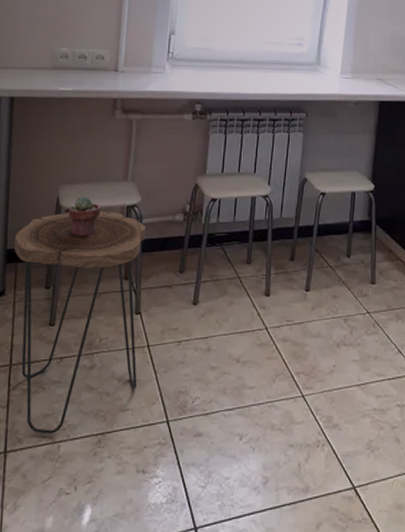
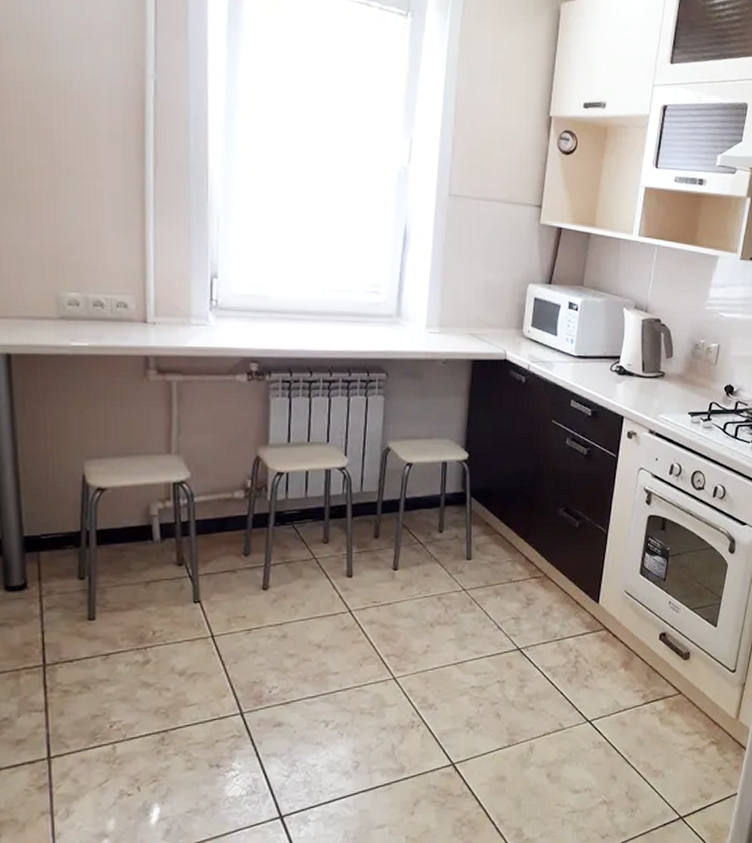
side table: present [14,211,146,434] -> none [33,489,202,736]
potted succulent: present [68,195,101,237] -> none [99,472,140,520]

